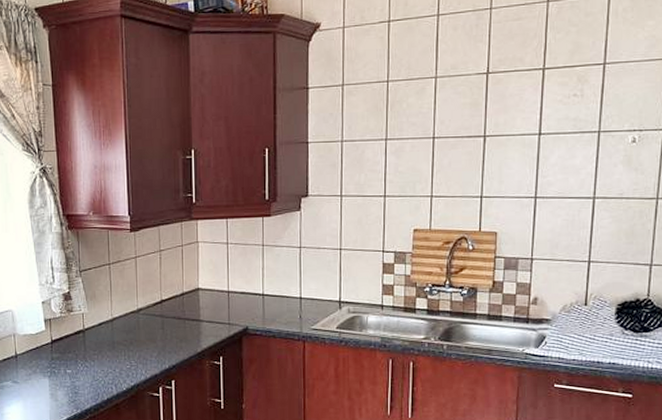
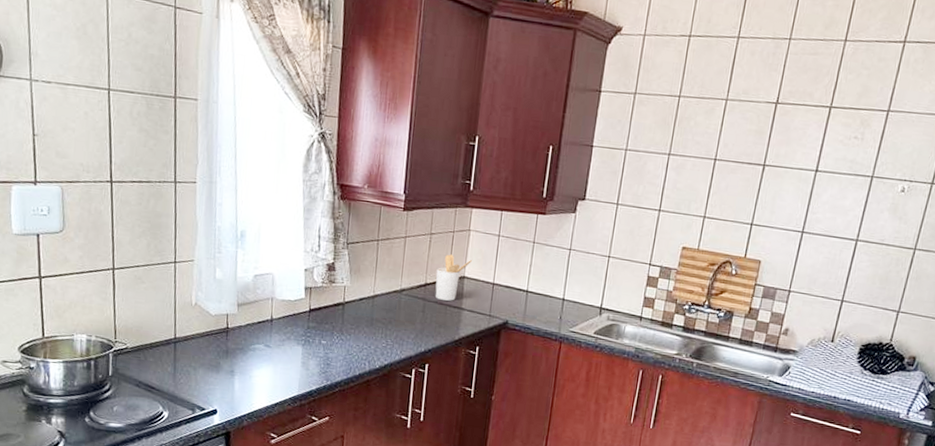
utensil holder: none [170,268,204,315] -> present [435,254,472,301]

